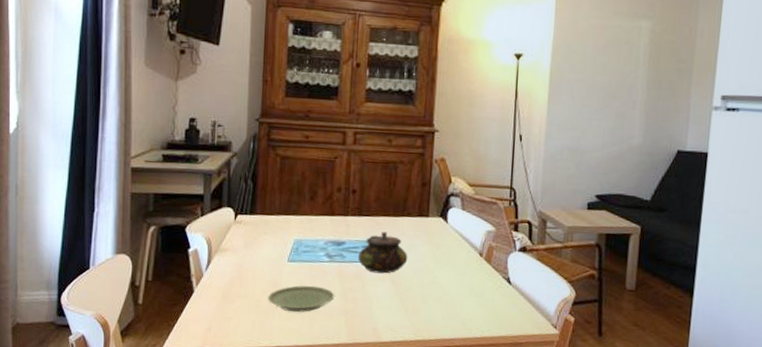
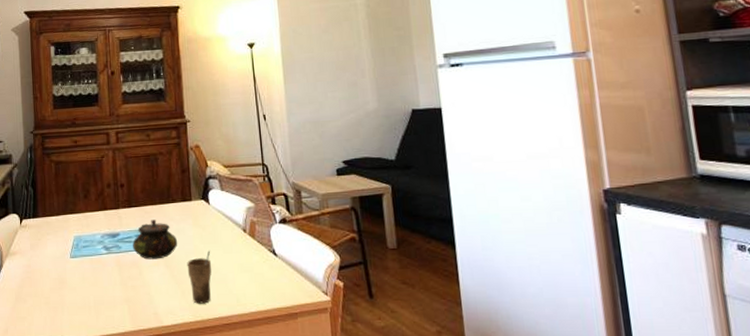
plate: present [267,285,335,313] -> none [55,278,116,306]
cup: none [414,271,442,324] -> present [187,250,212,304]

